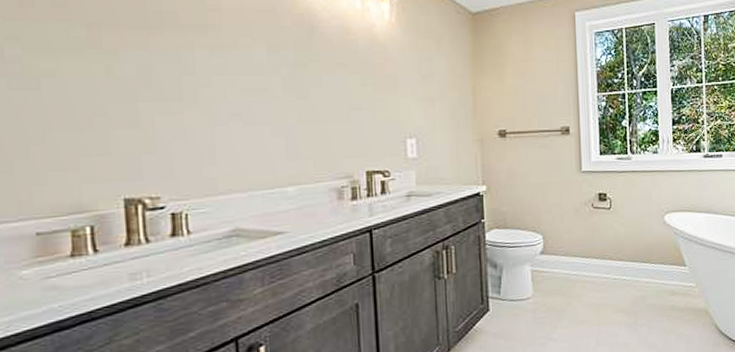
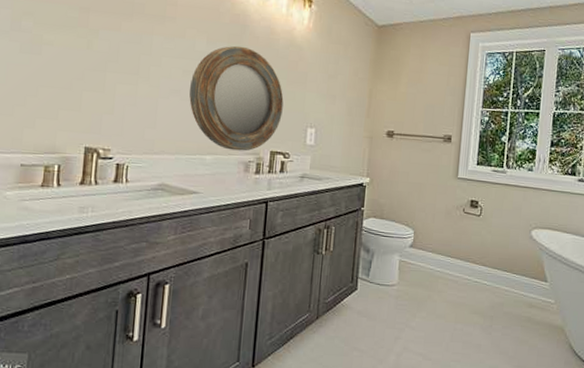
home mirror: none [253,52,374,177] -> present [189,45,284,151]

